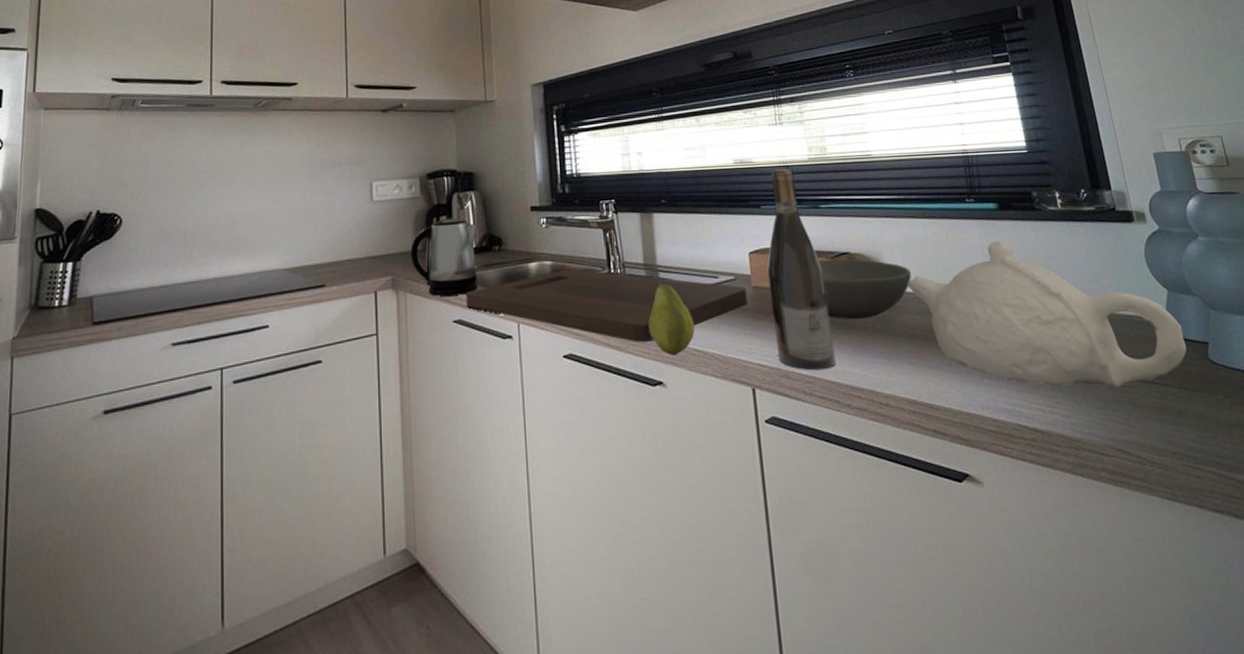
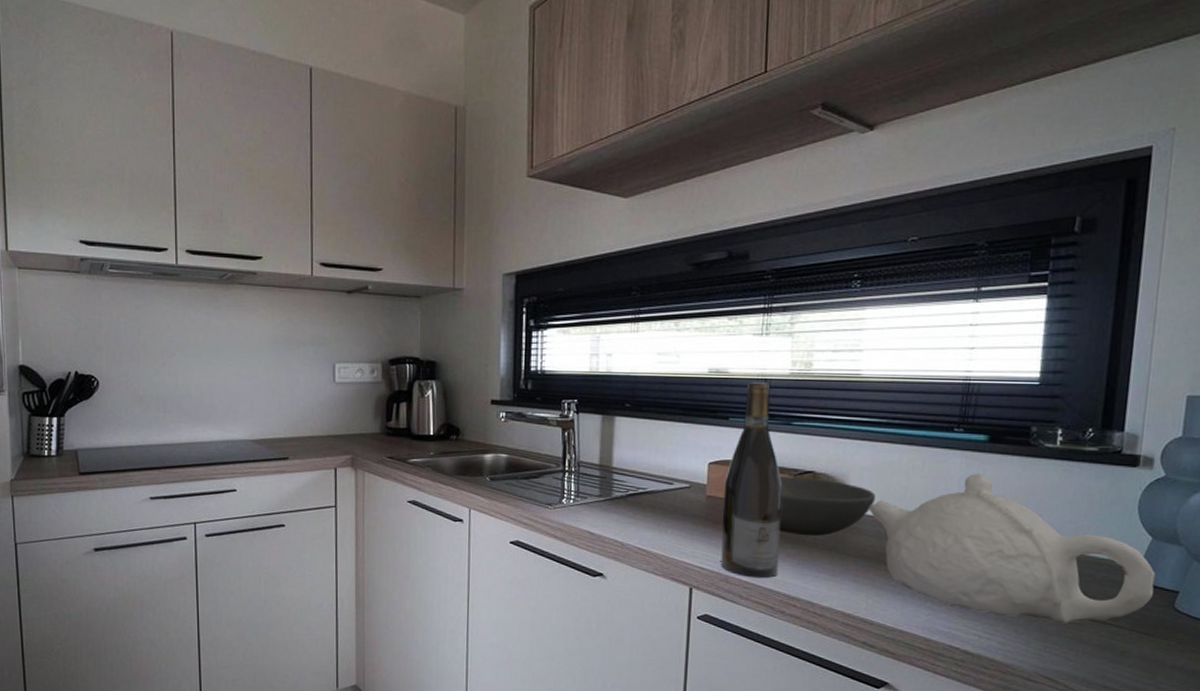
kettle: present [410,218,478,297] -> none [370,404,436,479]
cutting board: present [465,269,747,343] -> none [420,463,699,538]
fruit: present [648,280,695,356] -> none [596,481,642,552]

